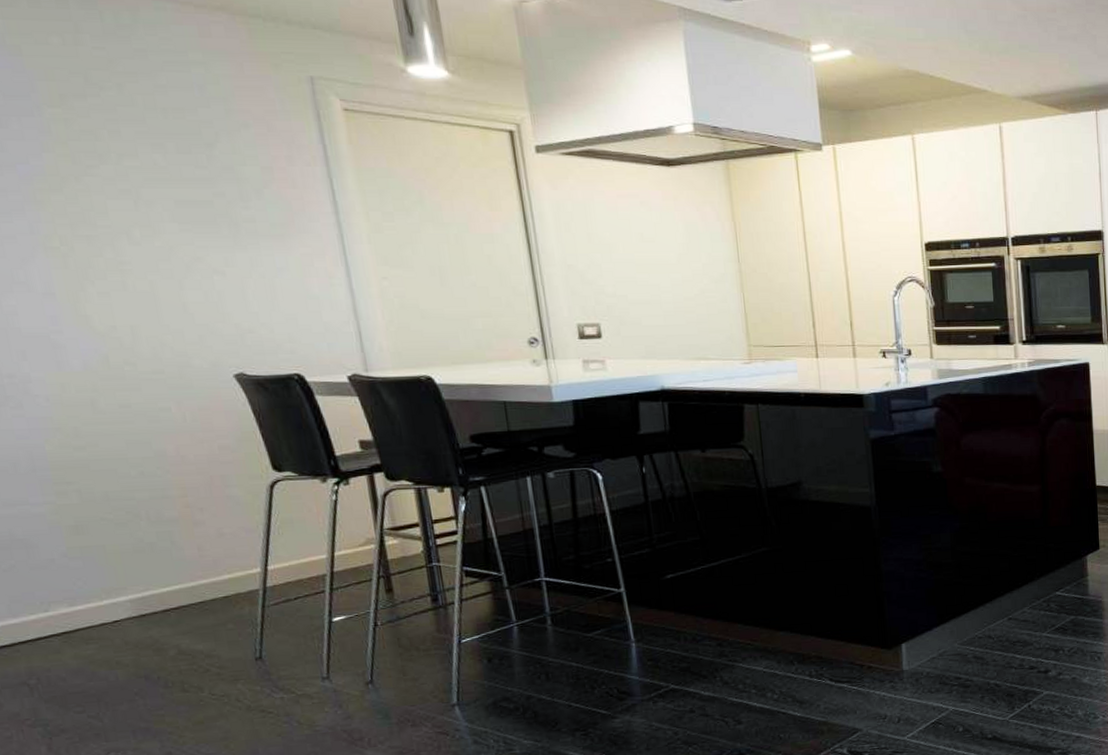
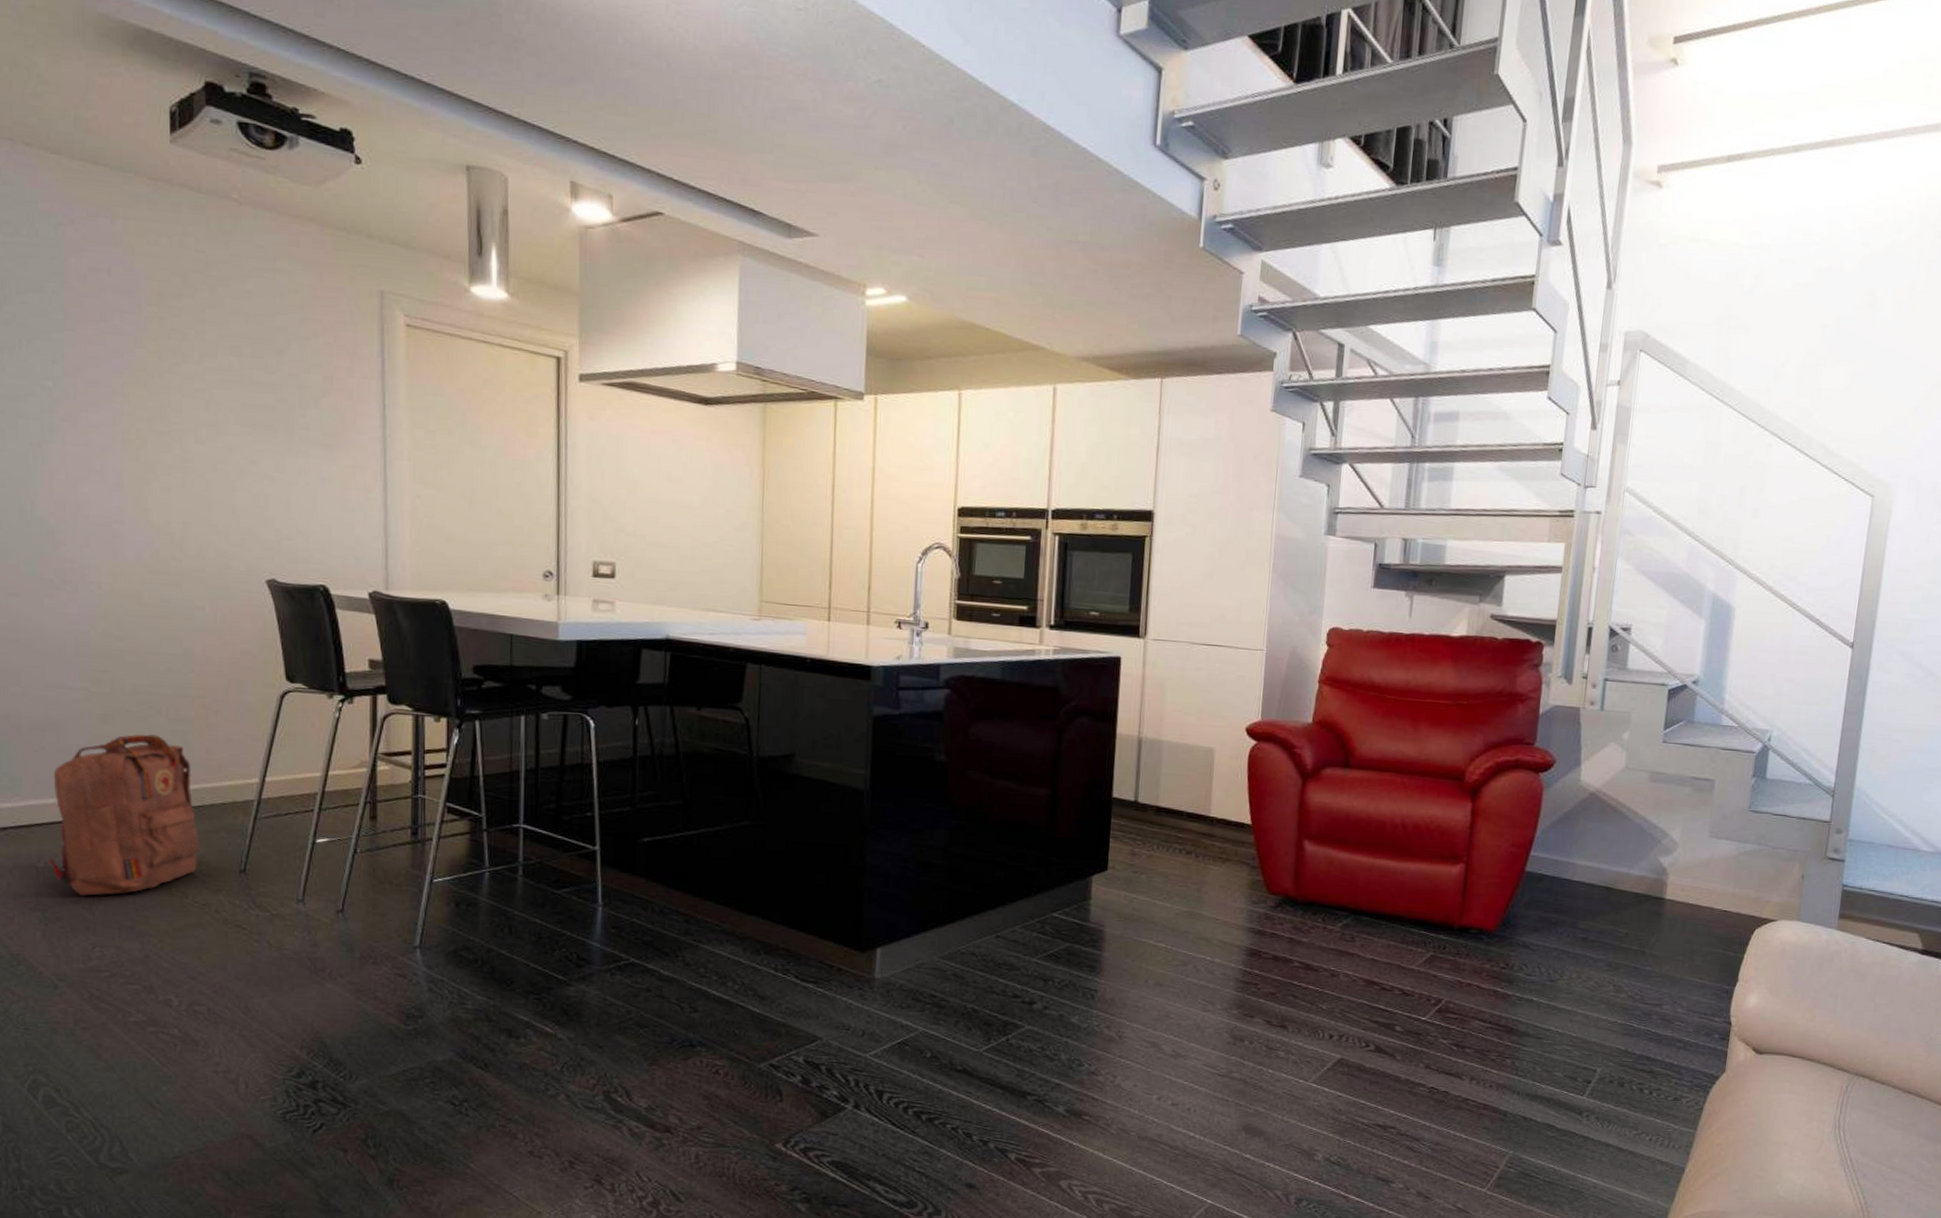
backpack: none [29,539,209,705] -> present [48,734,200,896]

